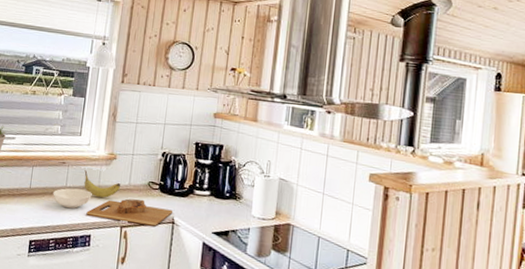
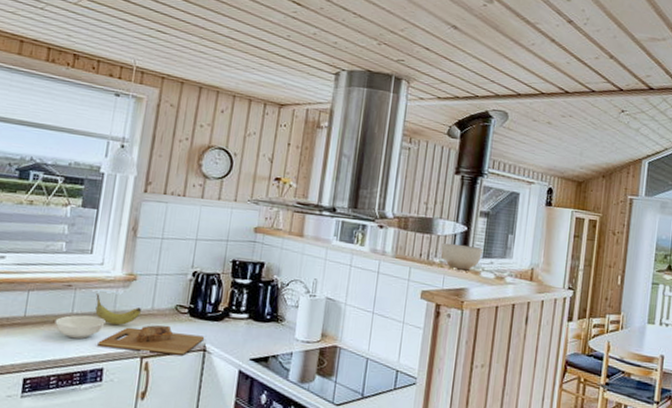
bowl: none [387,127,431,155] -> present [440,242,484,271]

